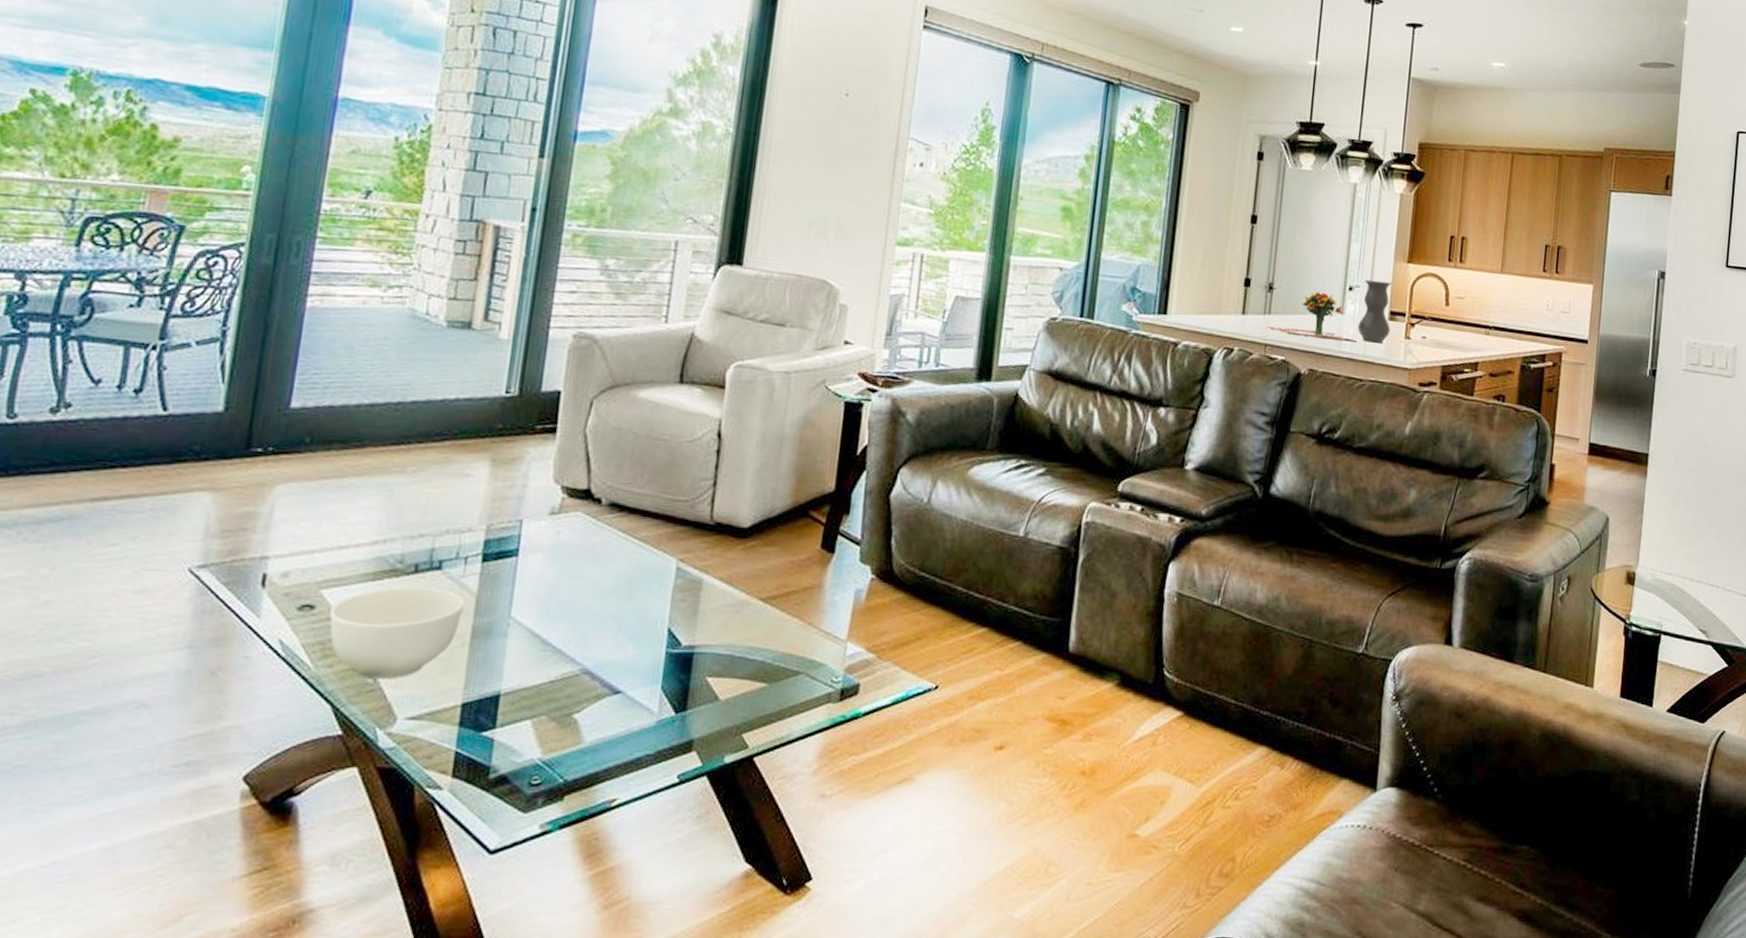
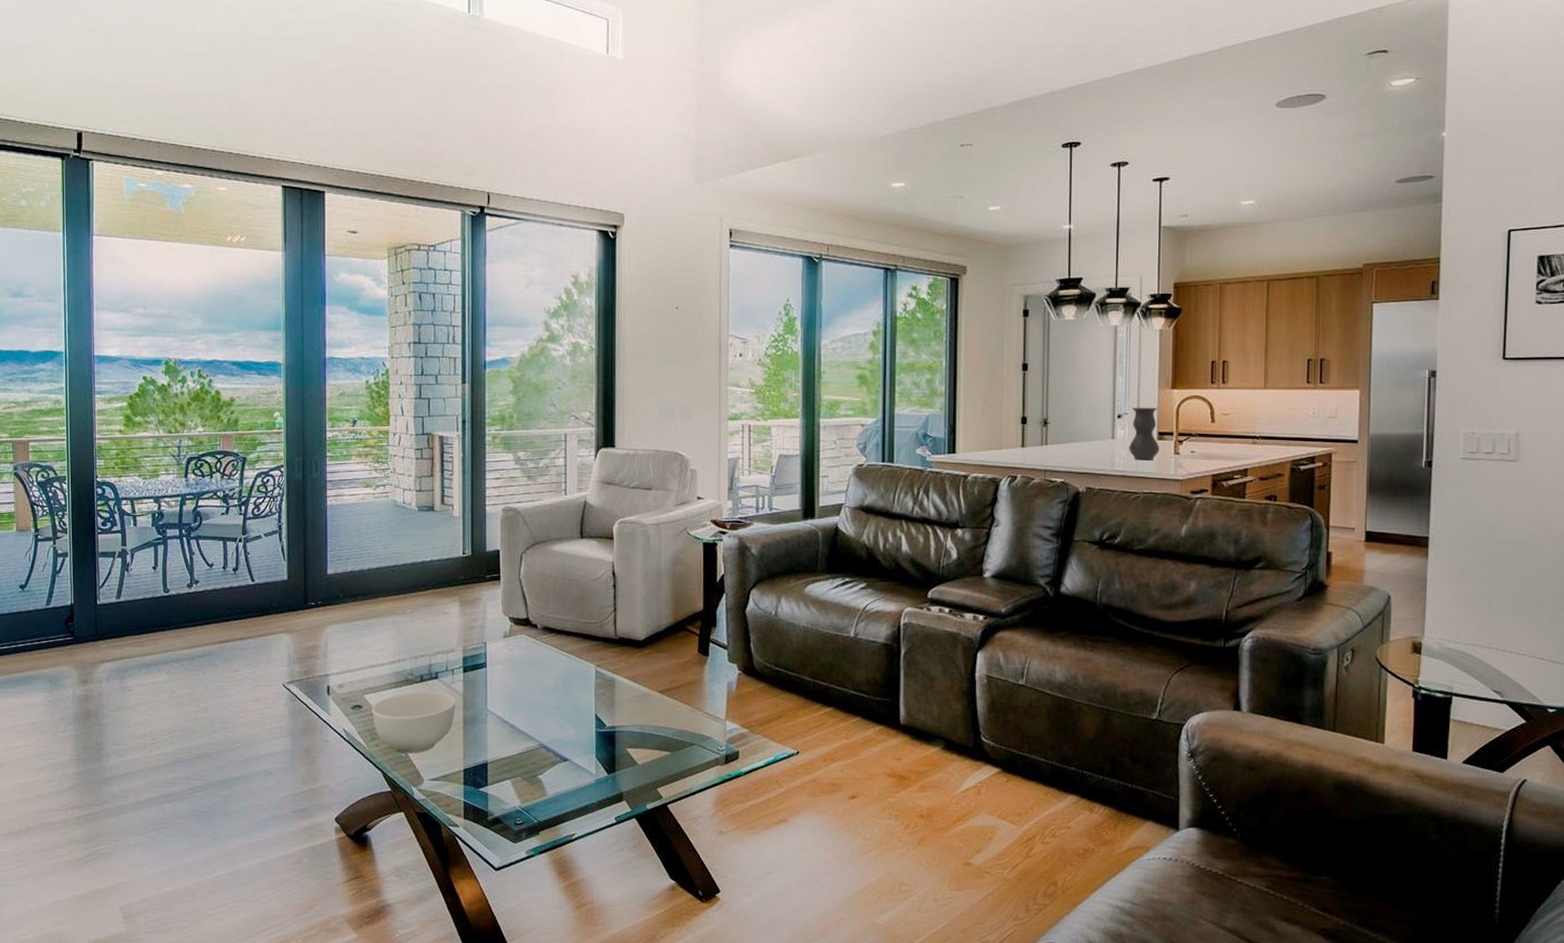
flower arrangement: present [1266,292,1358,342] -> none [1044,422,1130,461]

